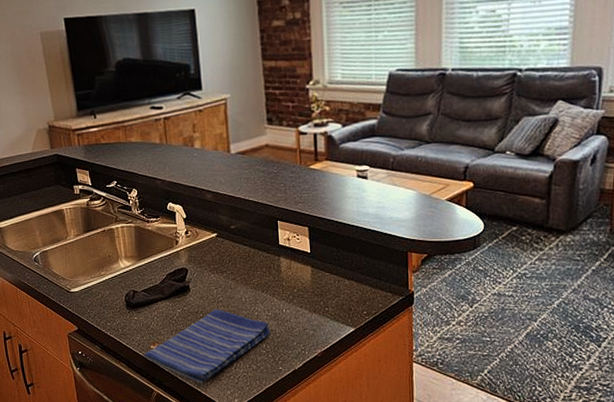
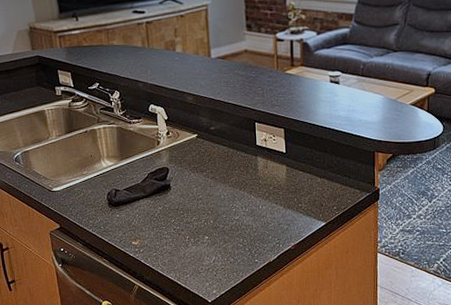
dish towel: present [143,309,271,384] -> none [124,206,248,277]

